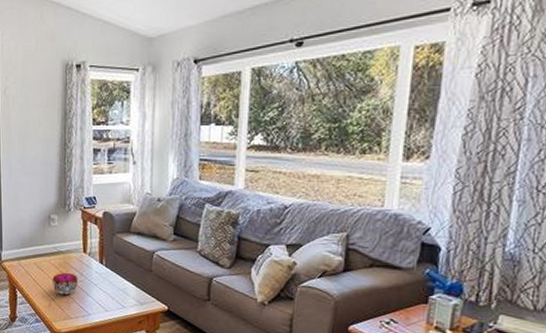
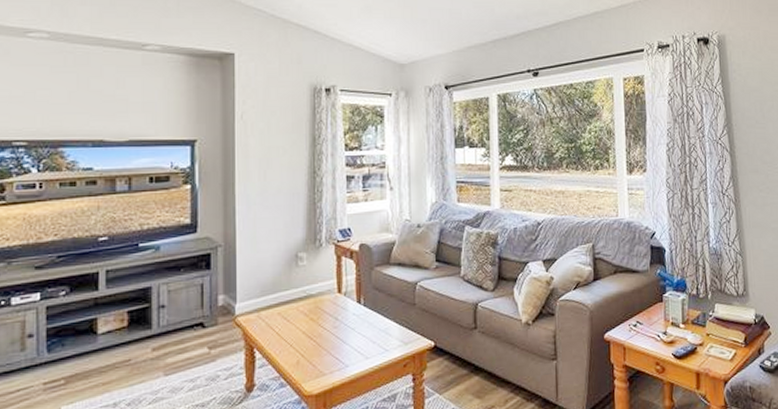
decorative bowl: present [52,273,78,295] -> none [301,320,333,348]

